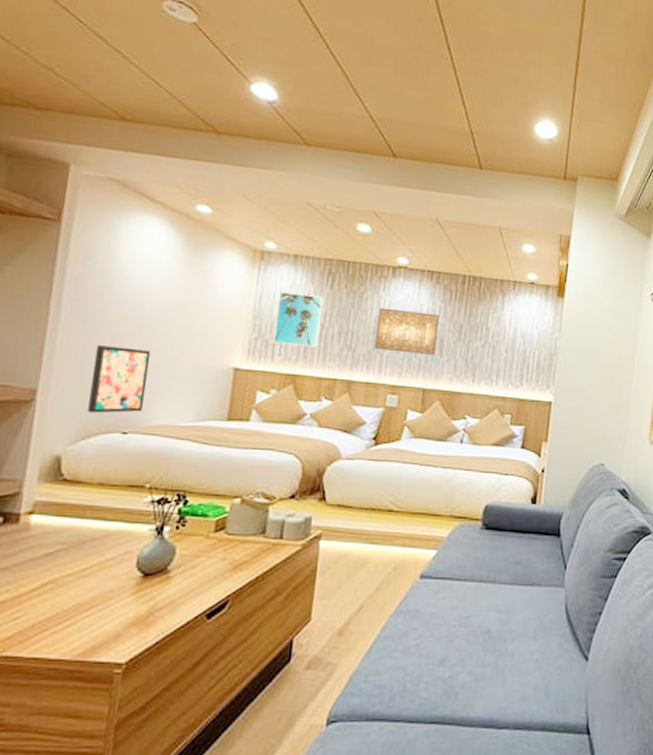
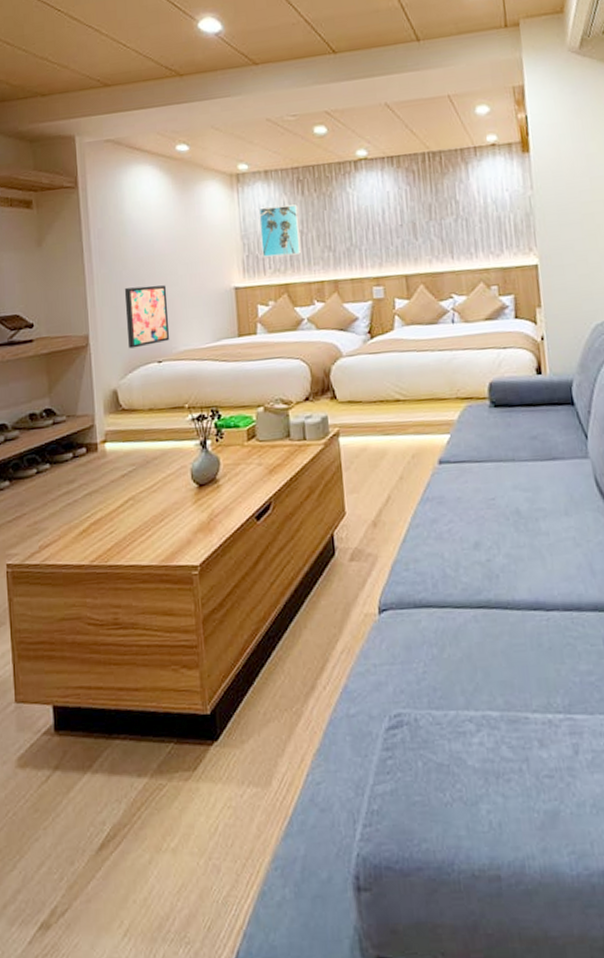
wall art: present [374,307,440,355] -> none [349,197,410,245]

